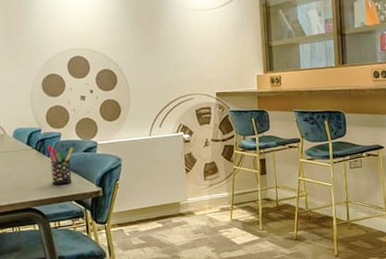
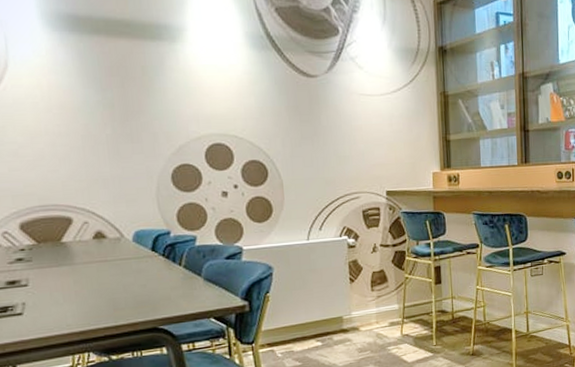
pen holder: present [46,145,74,185] -> none [177,250,213,300]

